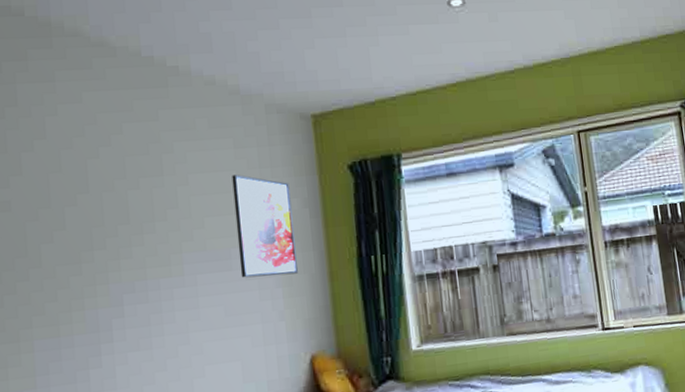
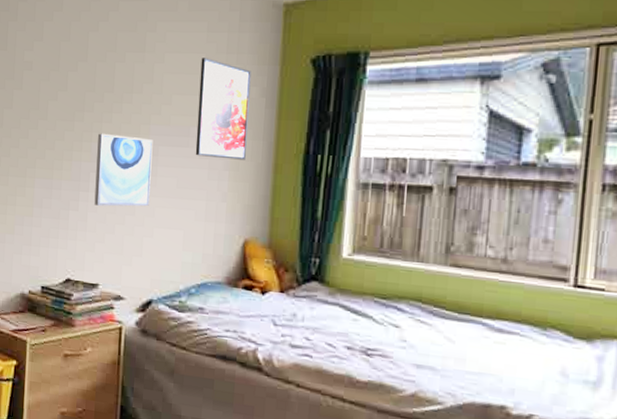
wall art: none [116,269,195,356] -> present [94,133,153,207]

